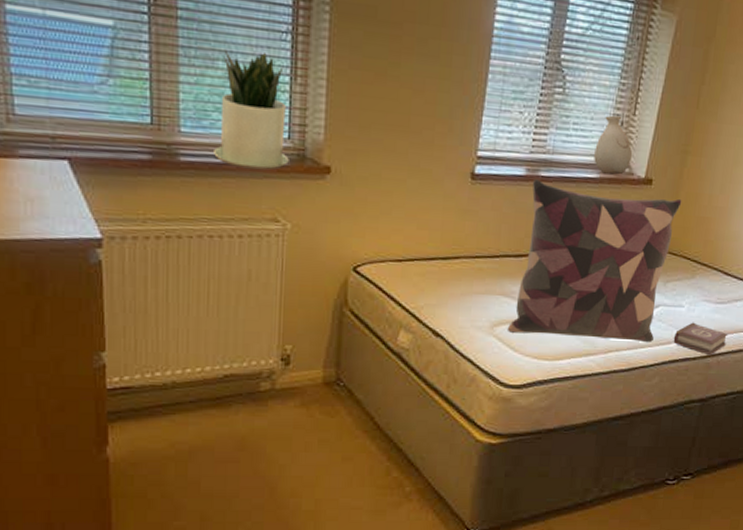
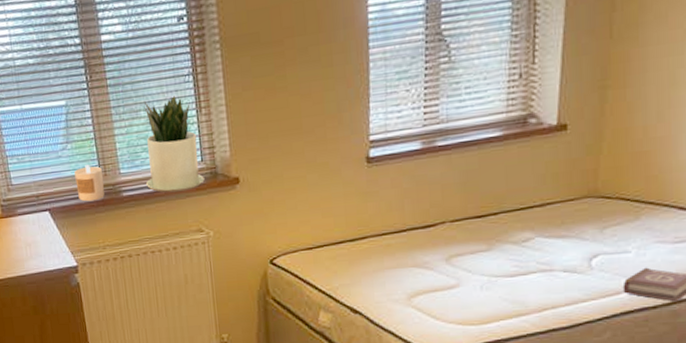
candle: none [114,111,156,160] -> present [74,165,105,202]
pillow: present [508,179,682,343] -> none [426,137,608,302]
vase: present [594,115,633,175] -> none [493,68,539,130]

